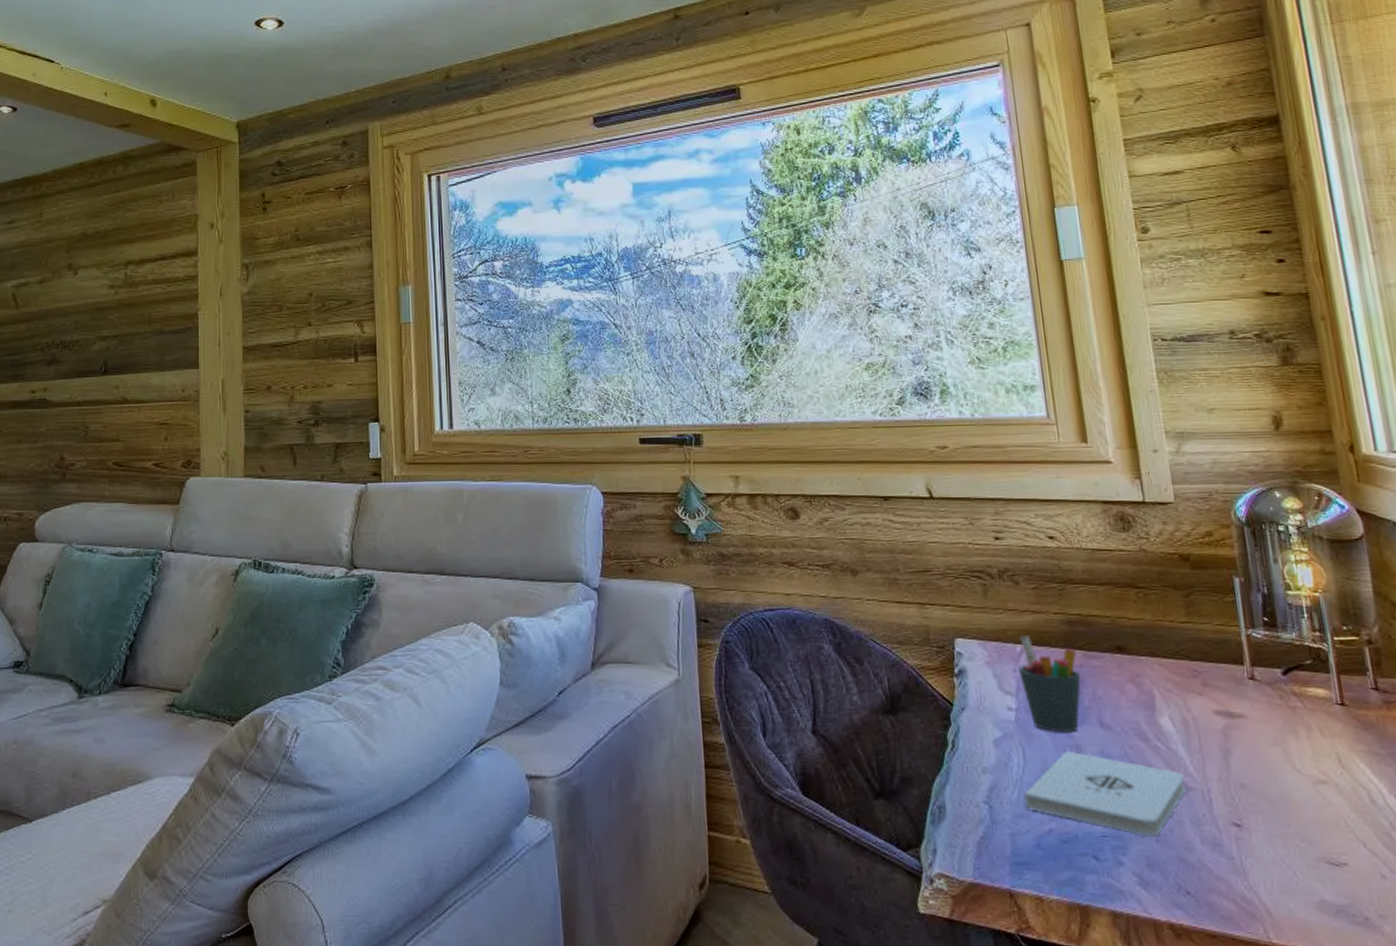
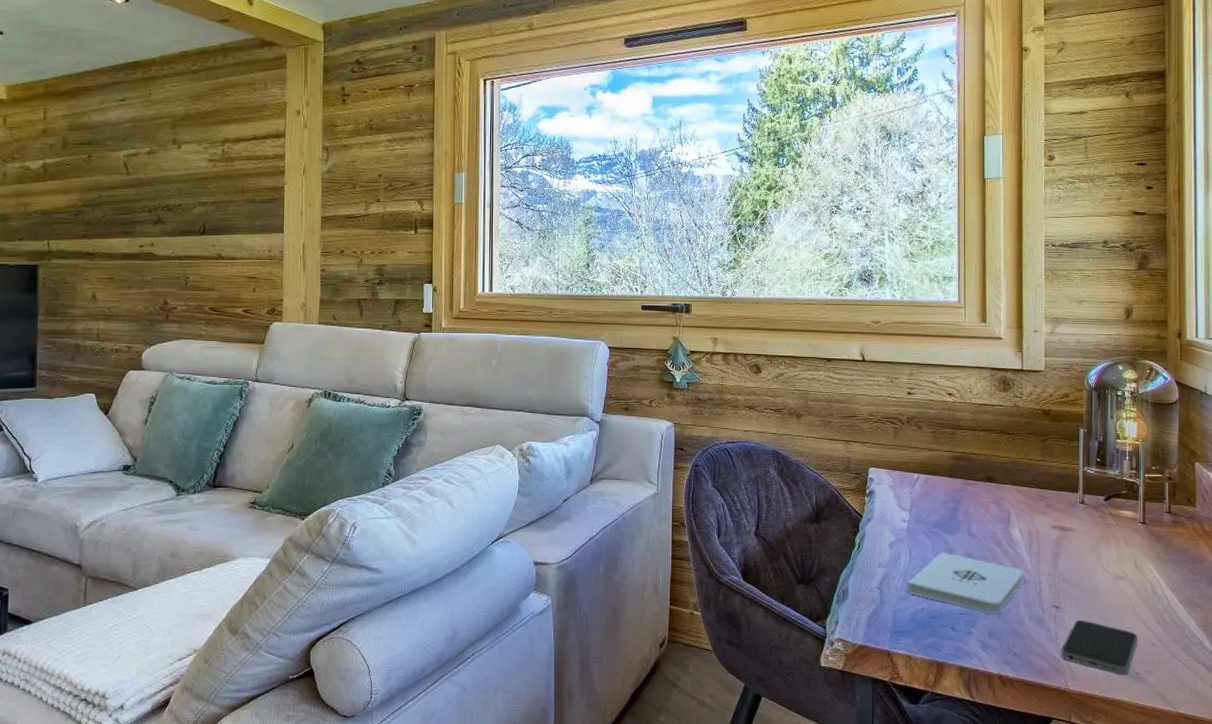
pen holder: present [1017,635,1081,733] -> none [913,467,959,539]
smartphone: none [1252,842,1361,921] -> present [1061,620,1138,675]

